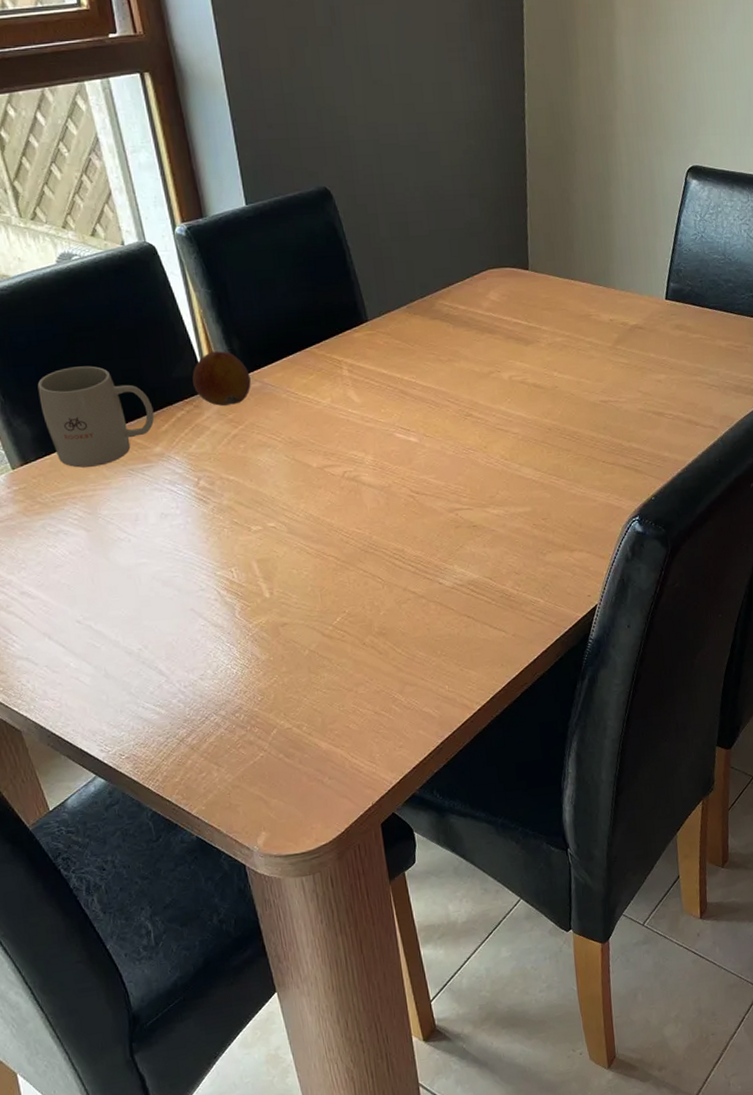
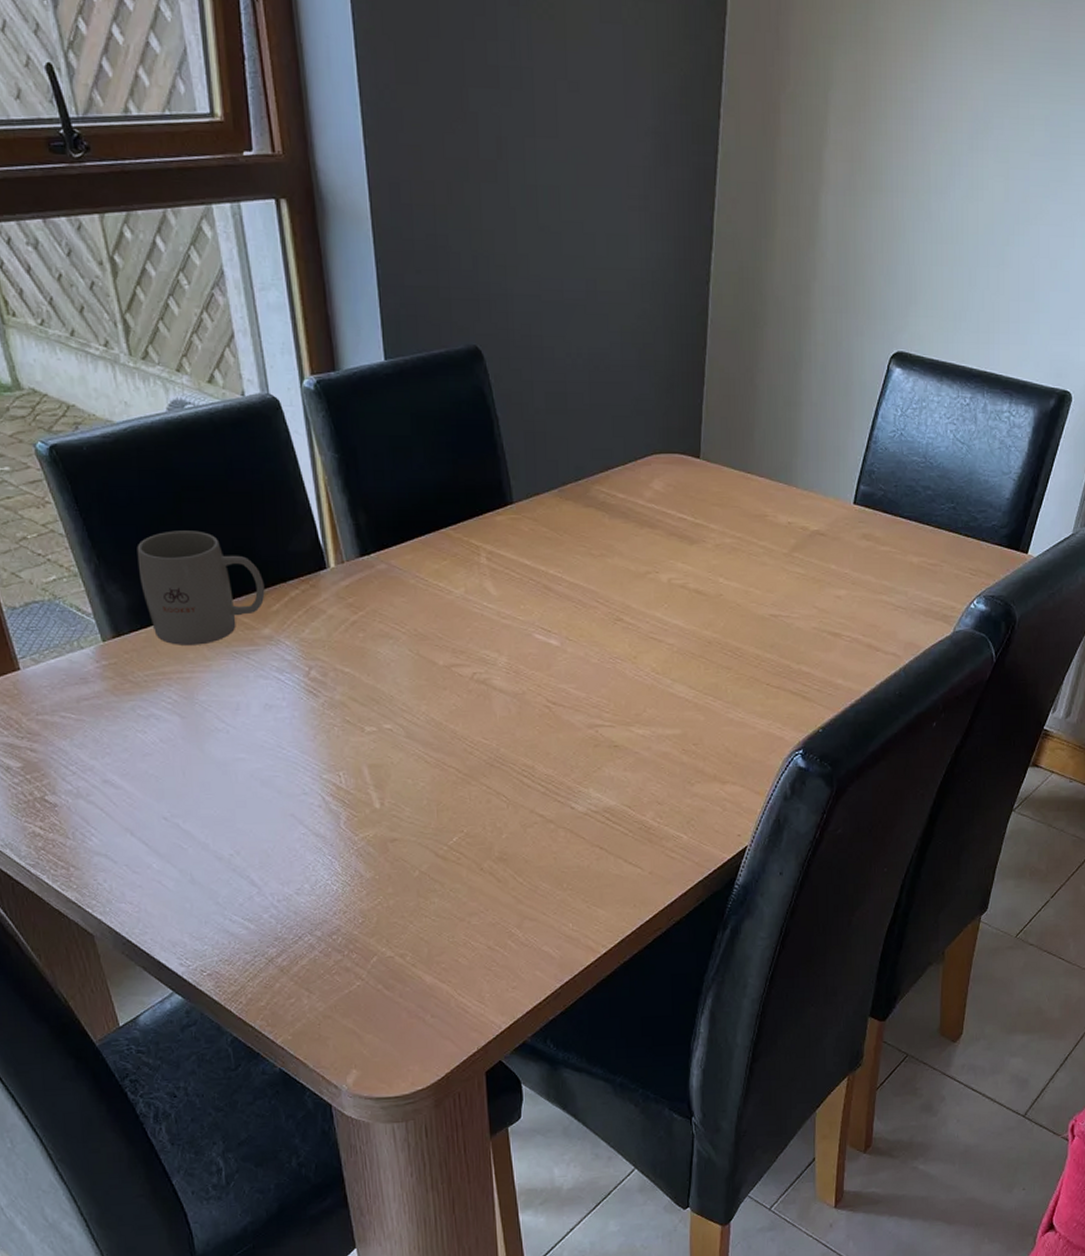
fruit: present [192,351,251,406] -> none [311,525,376,587]

